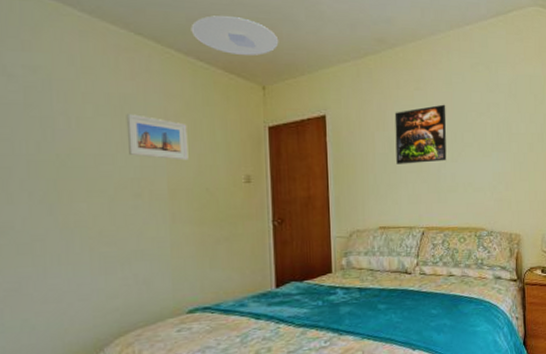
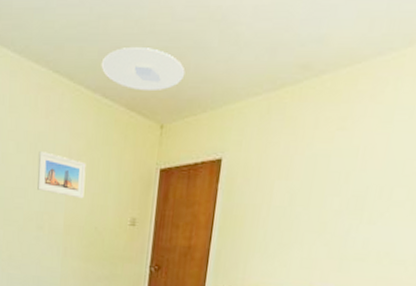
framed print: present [394,104,447,164] -> none [294,149,377,222]

